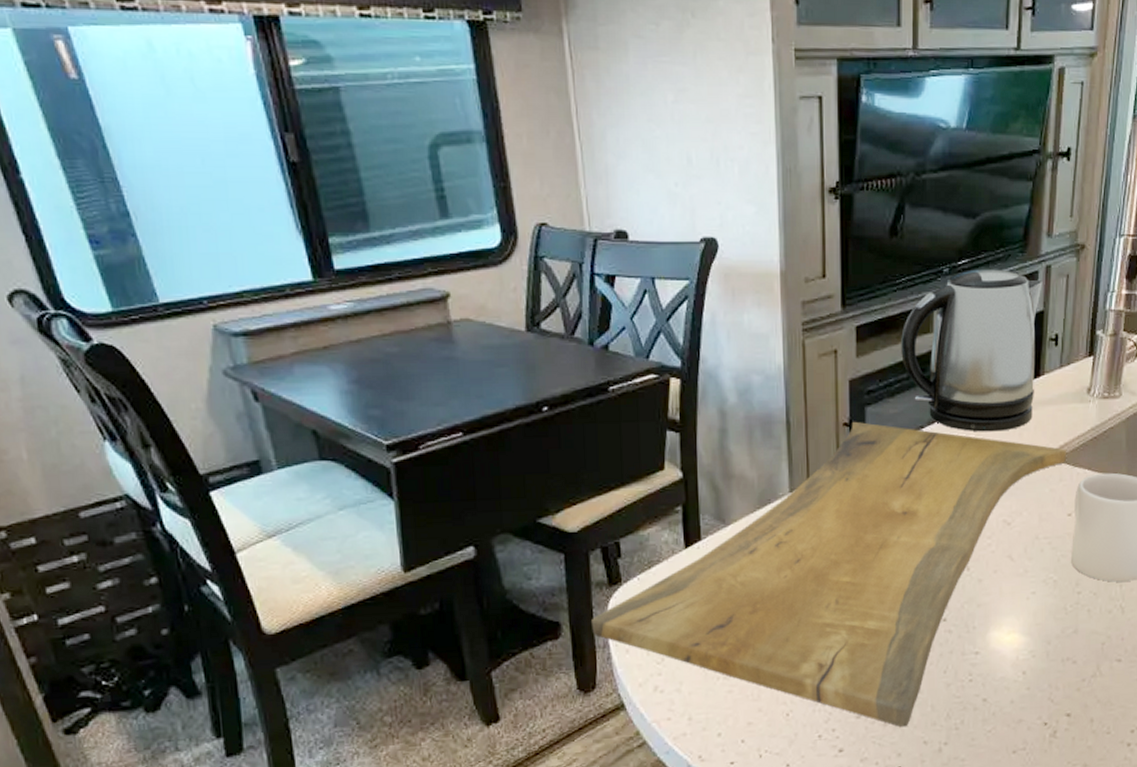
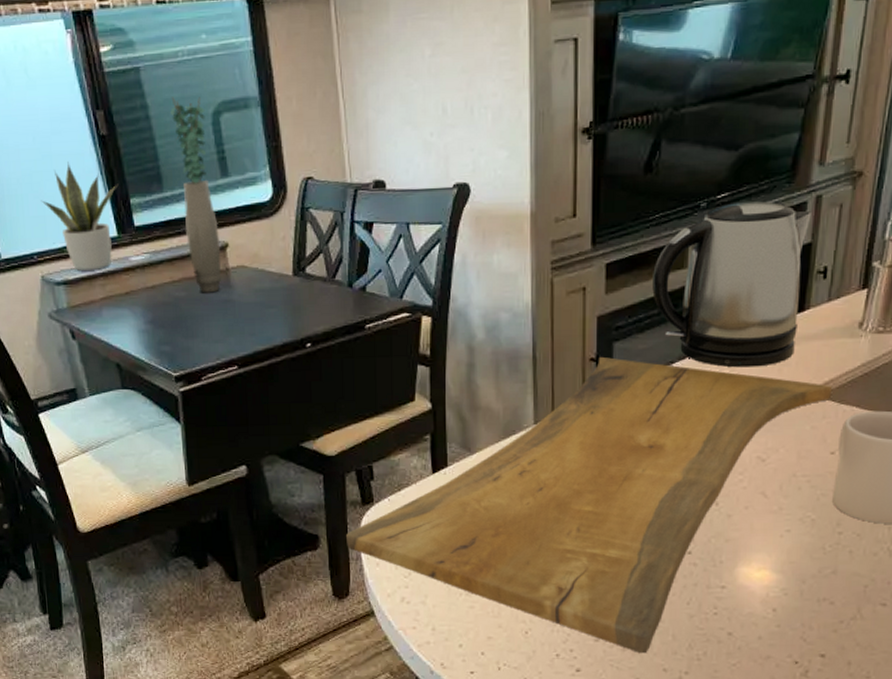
potted plant: none [212,191,314,321] -> present [41,162,119,272]
vase: none [378,124,442,349] -> present [170,97,222,293]

